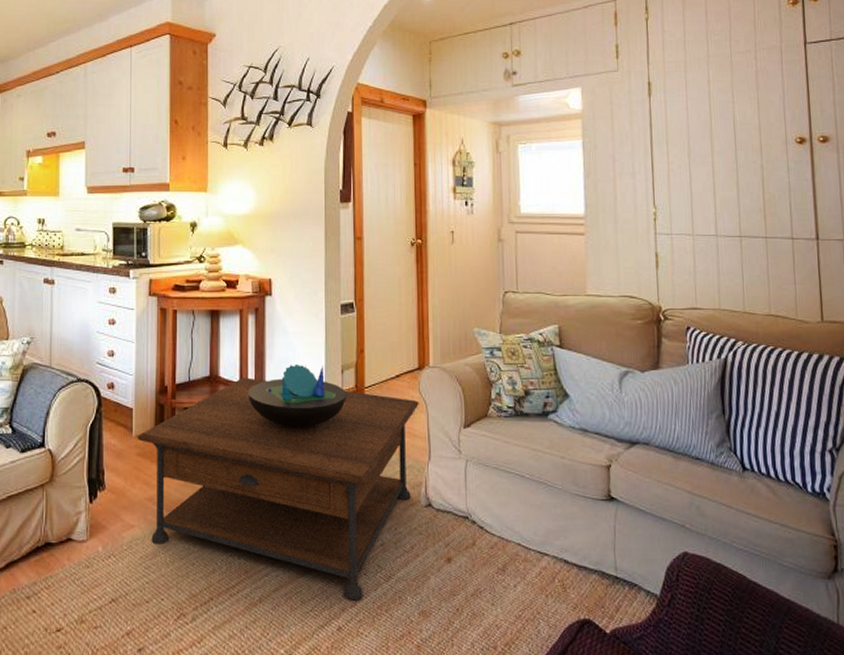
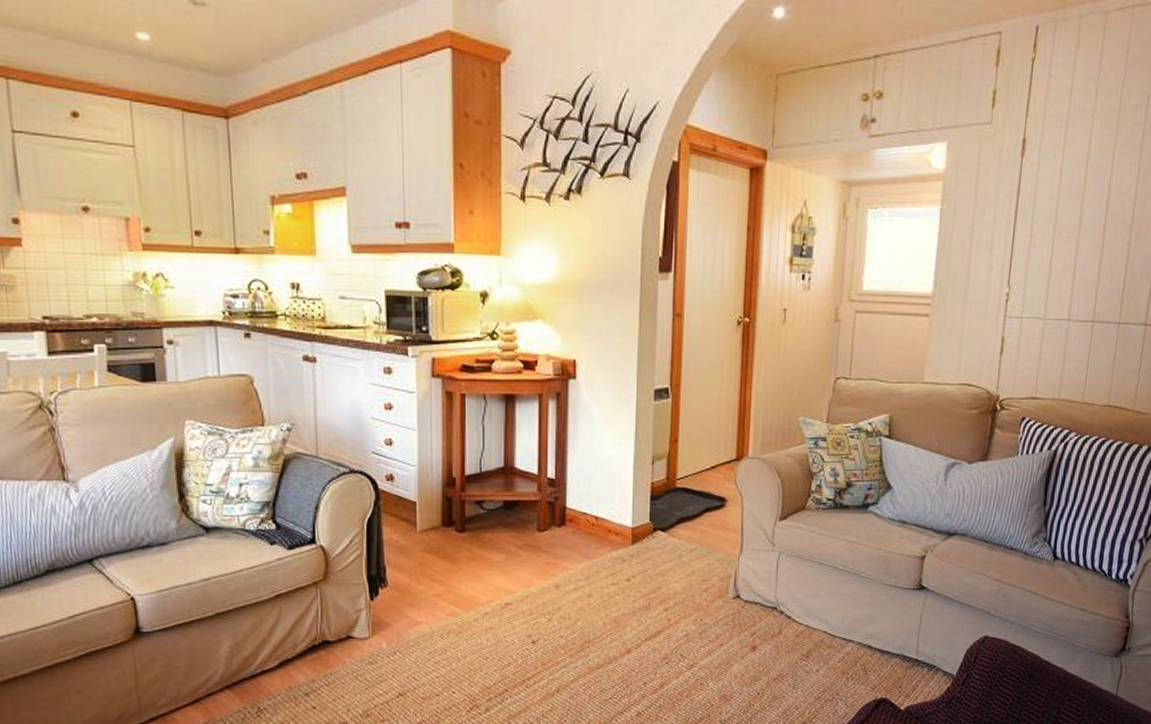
coffee table: present [137,377,419,601] -> none [422,468,734,688]
decorative bowl: present [248,363,347,429] -> none [547,454,657,522]

